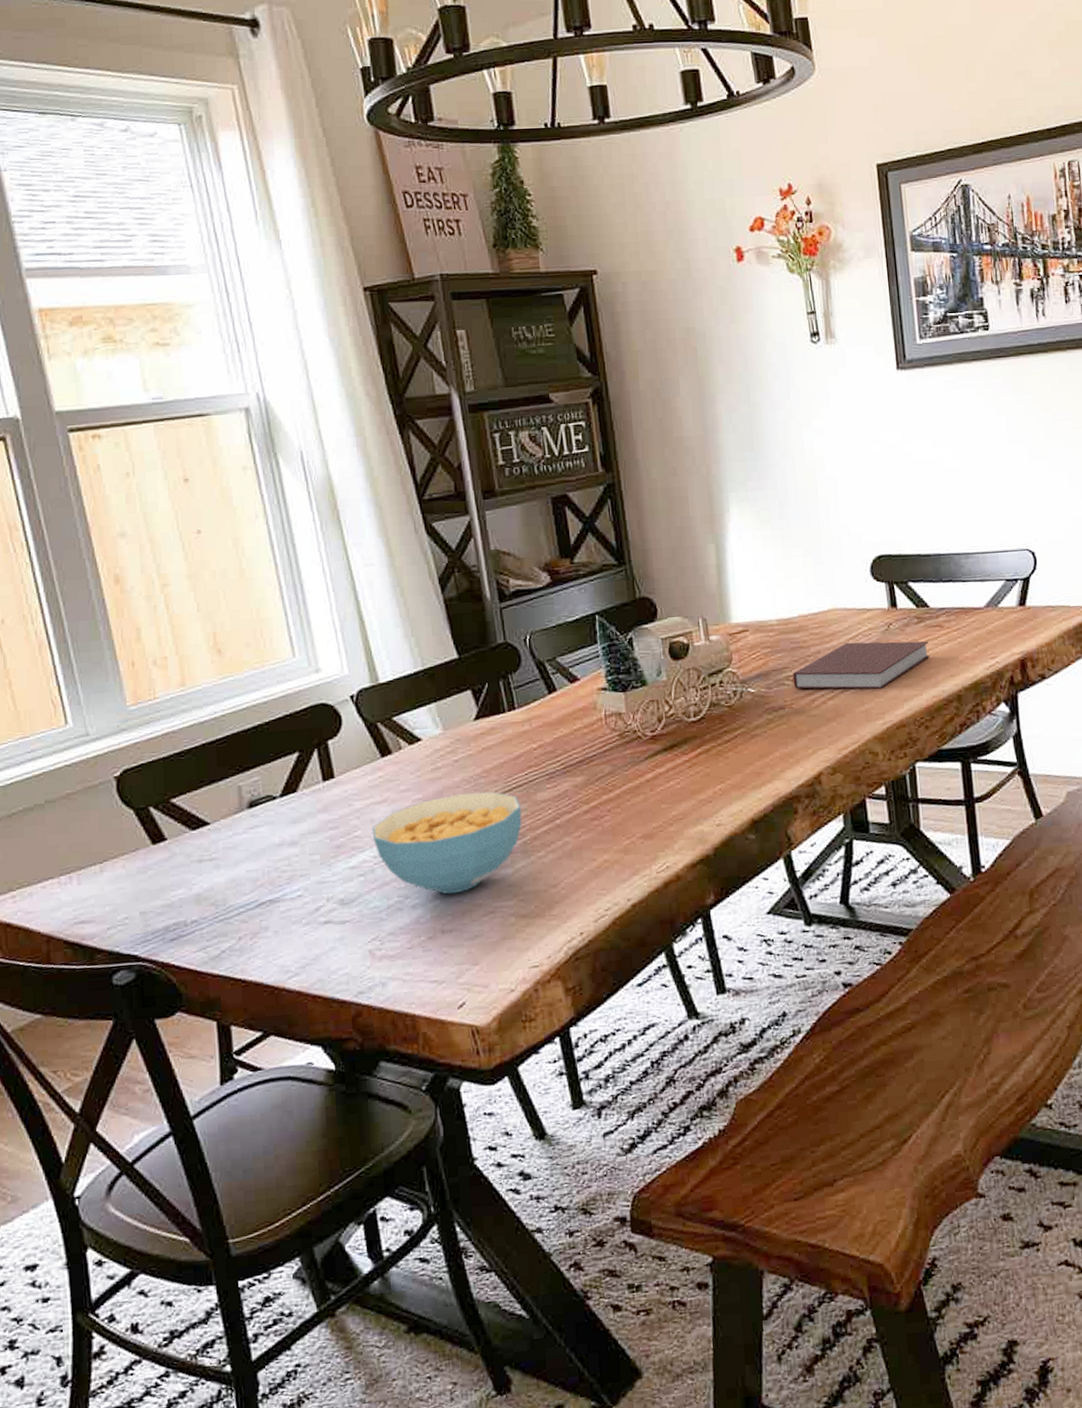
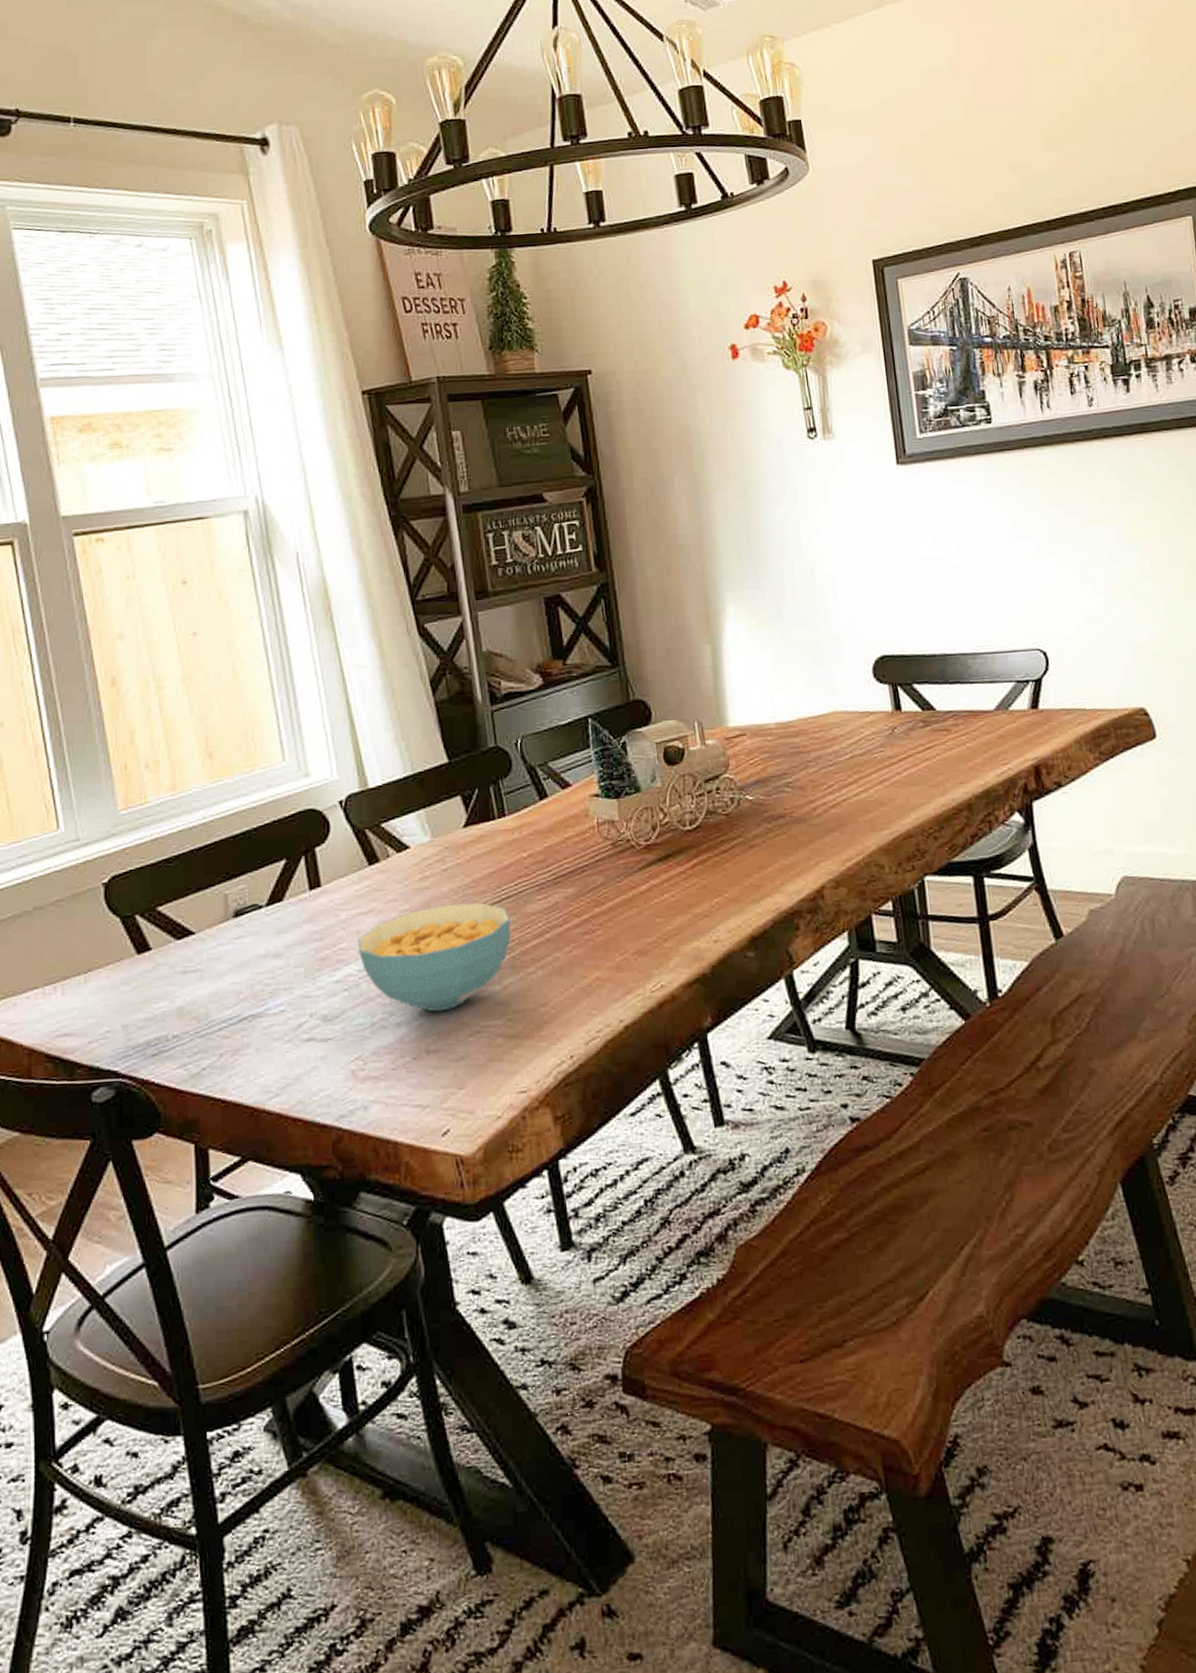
notebook: present [792,641,930,690] -> none [792,746,937,797]

